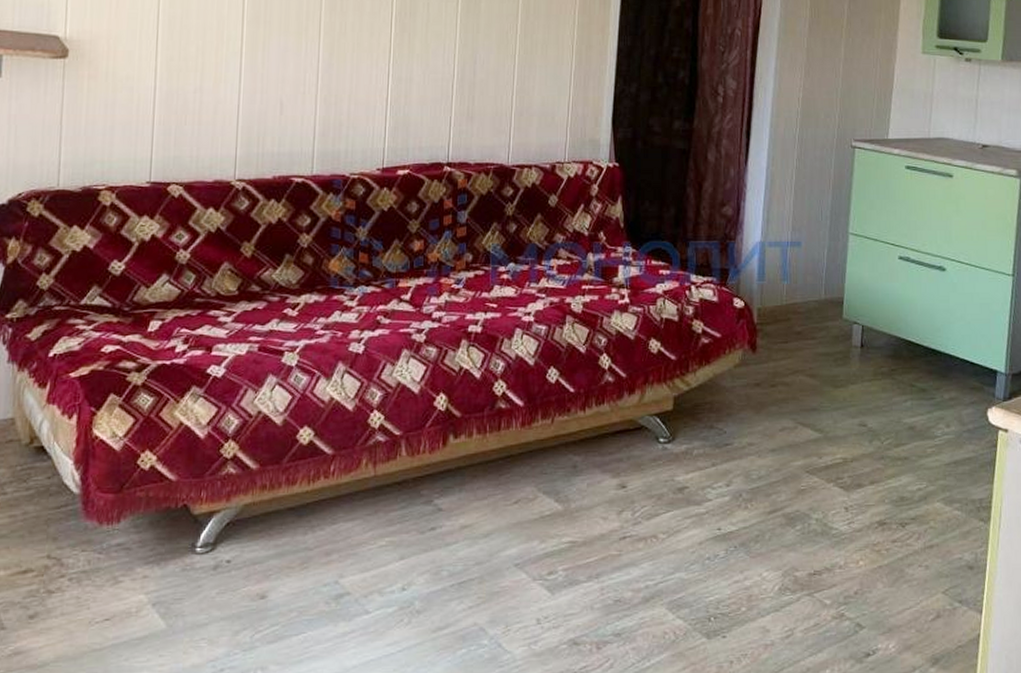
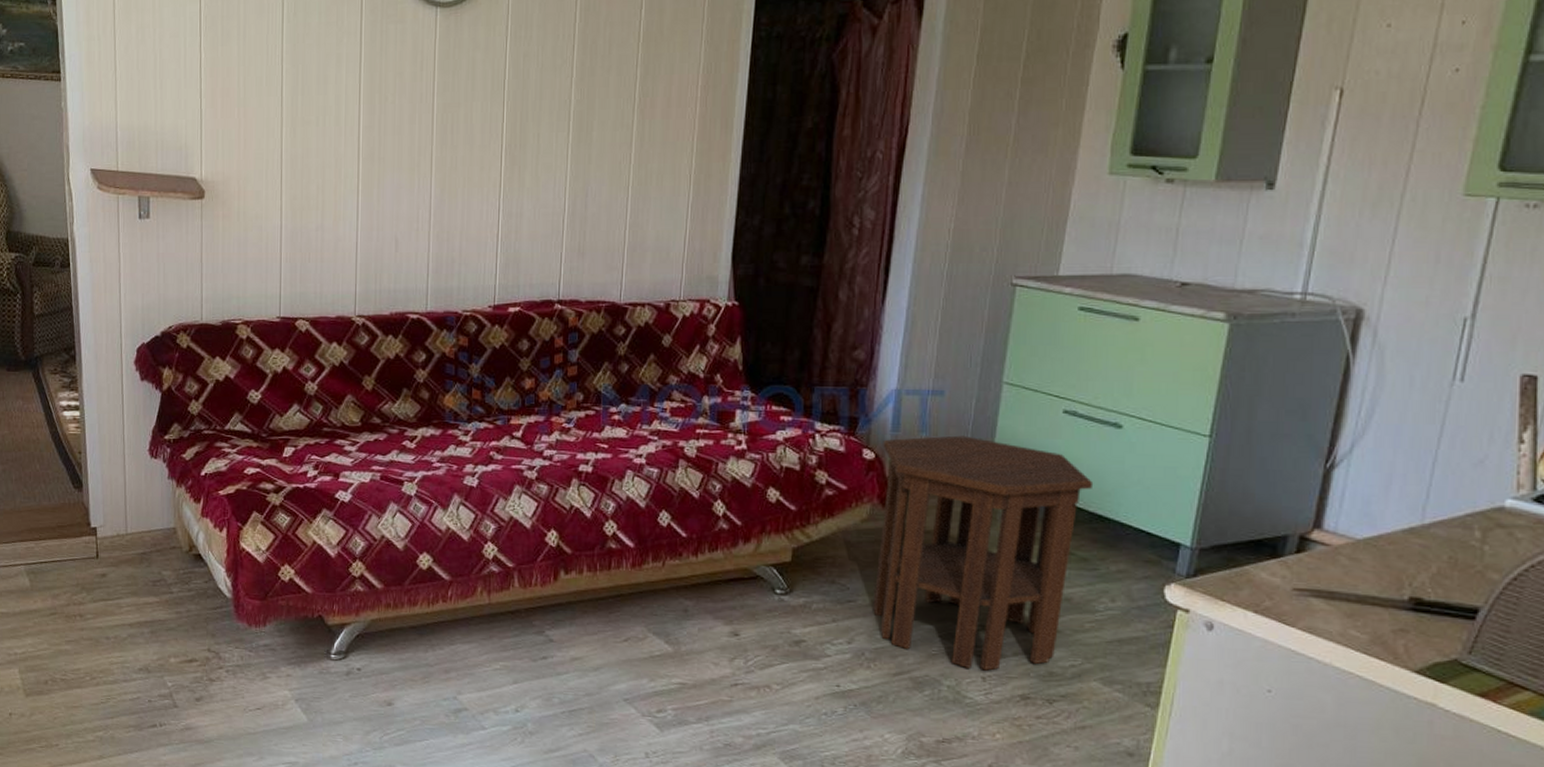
side table: none [748,282,927,501] -> present [873,435,1094,671]

